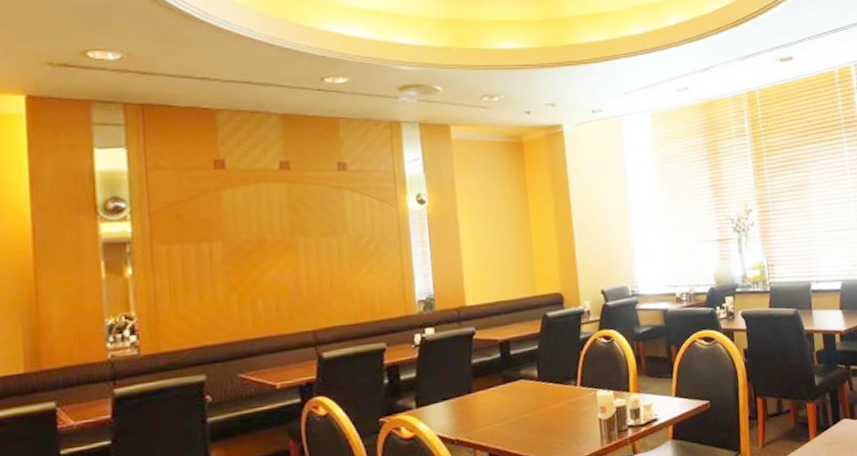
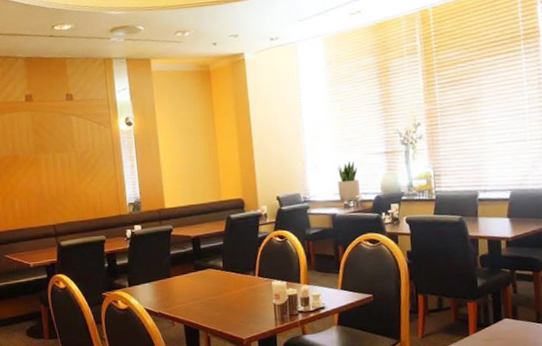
planter: none [668,249,693,295] -> present [338,161,360,202]

